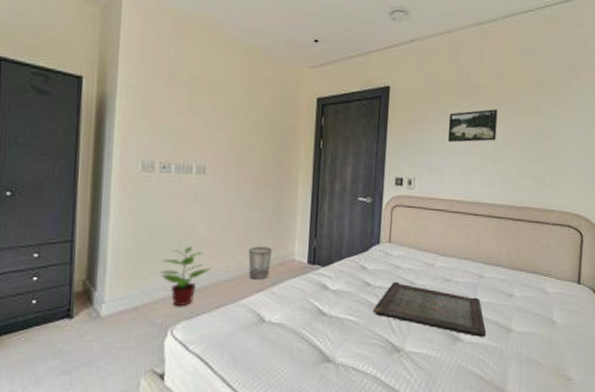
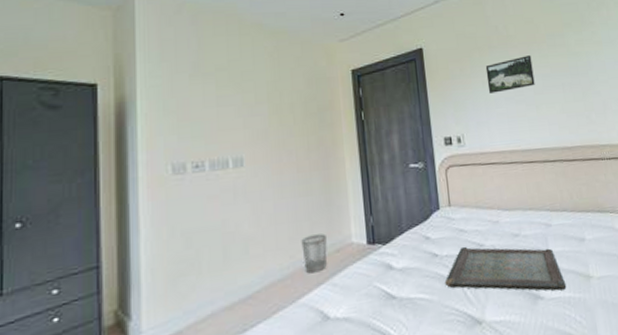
potted plant: present [159,246,211,307] -> none [203,248,262,321]

